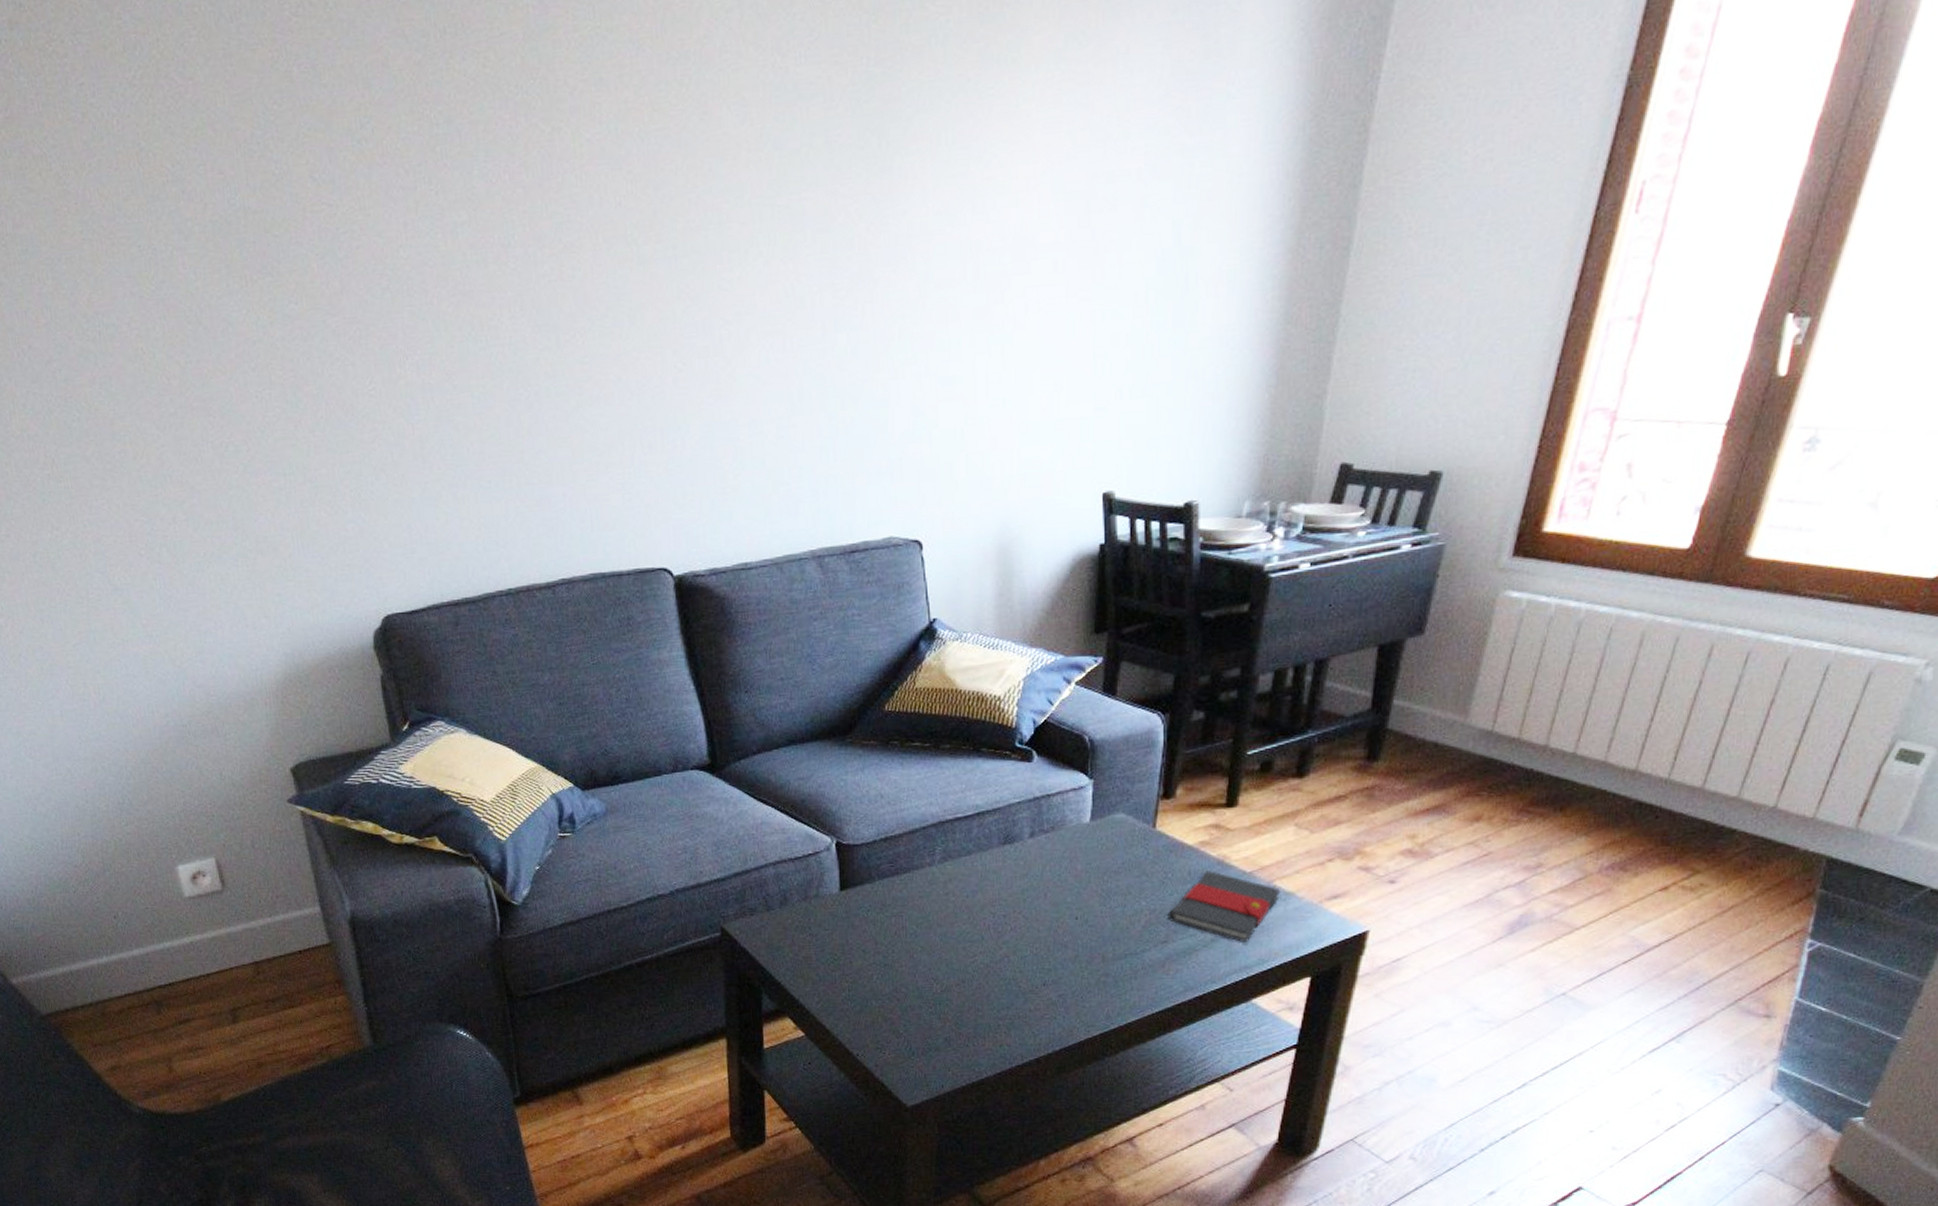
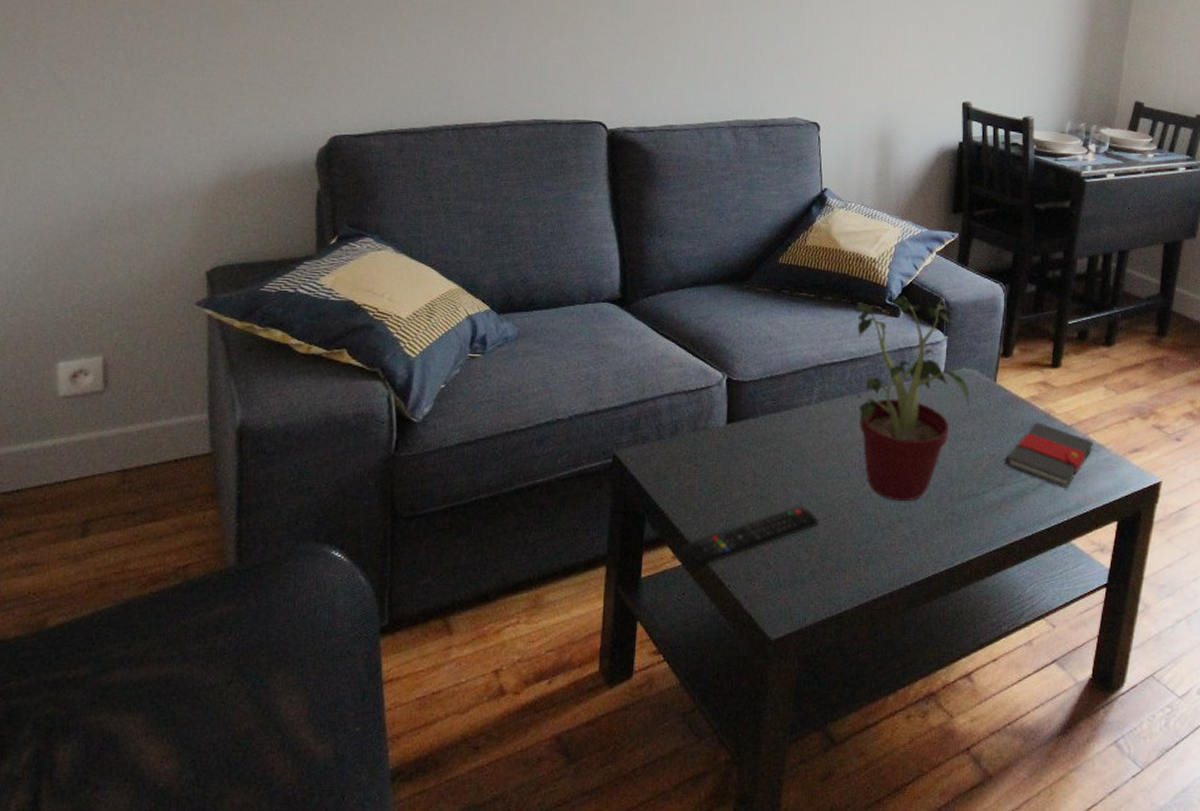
remote control: none [802,973,952,1038] -> present [680,506,819,568]
potted plant: none [979,734,1126,964] -> present [855,296,973,501]

